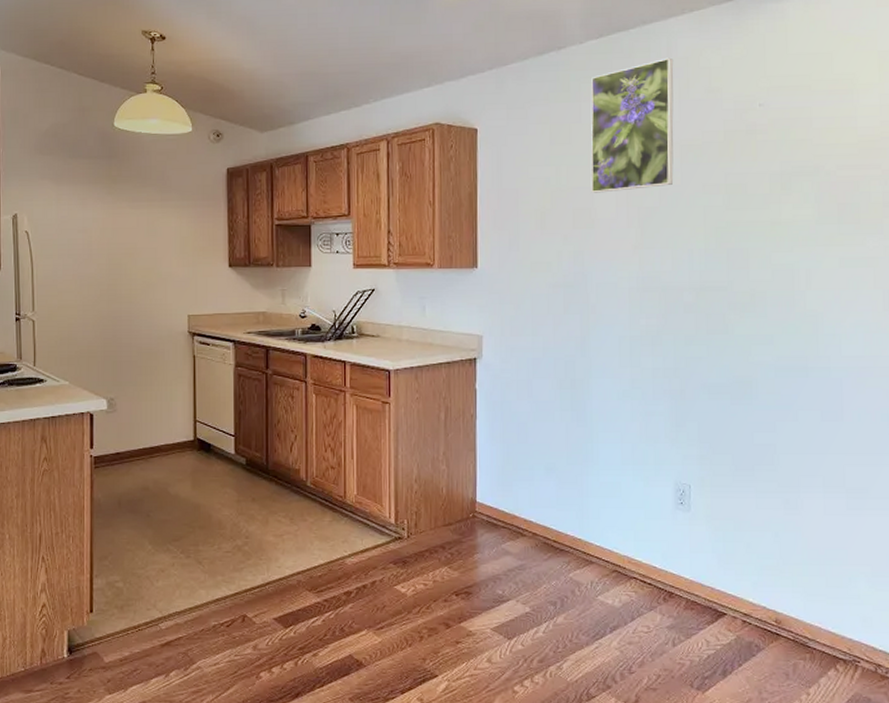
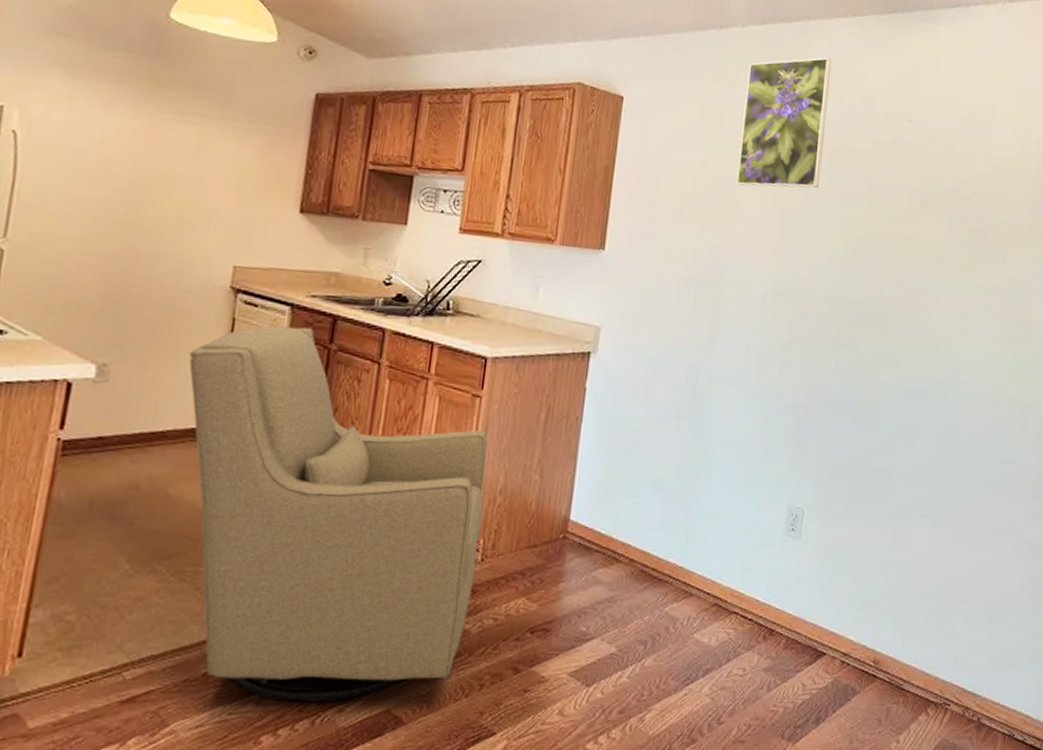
chair: none [167,358,405,648] -> present [189,325,488,702]

